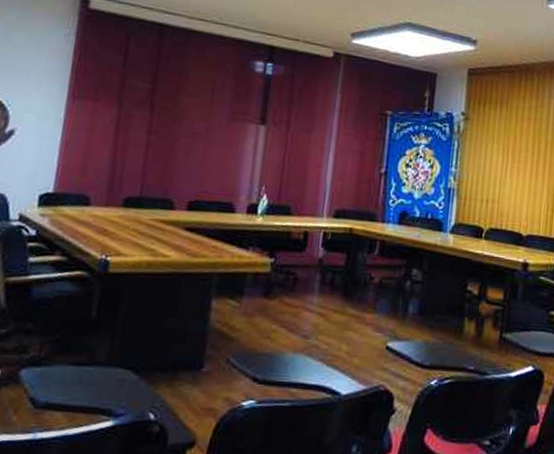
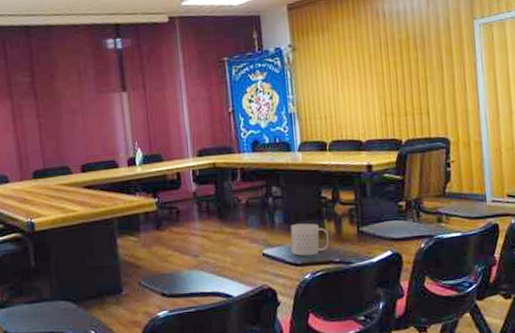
mug: none [420,317,467,359] -> present [290,223,330,257]

